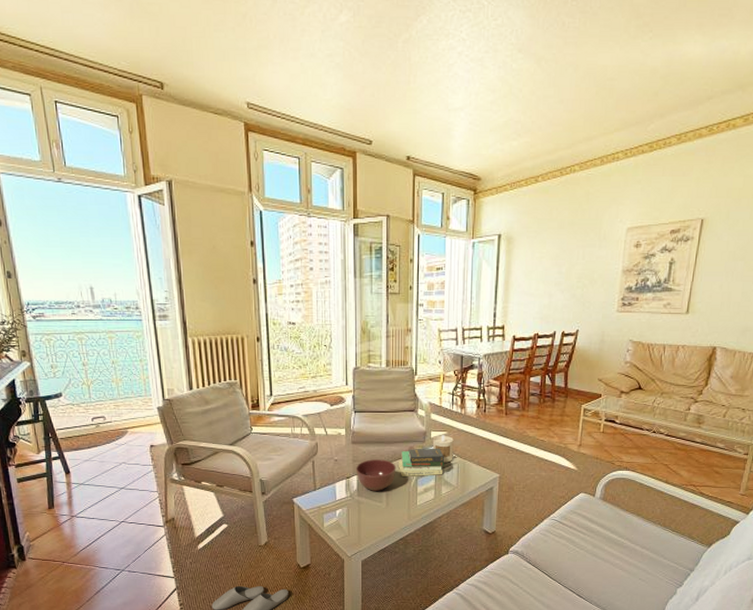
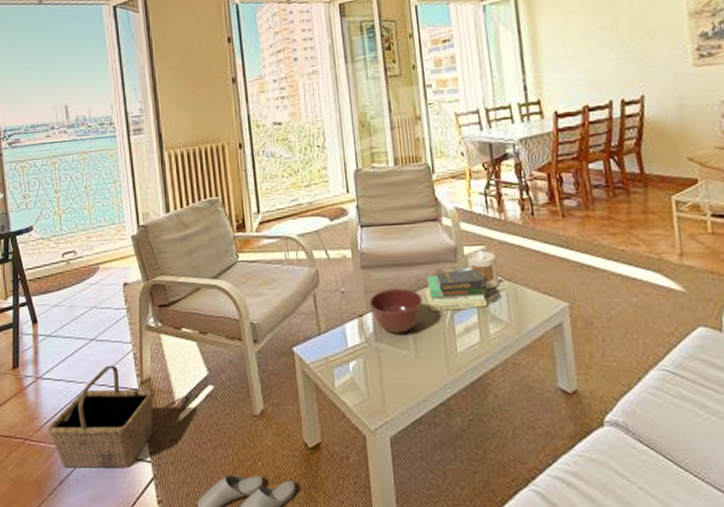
basket: none [83,508,177,582] -> present [47,365,154,468]

